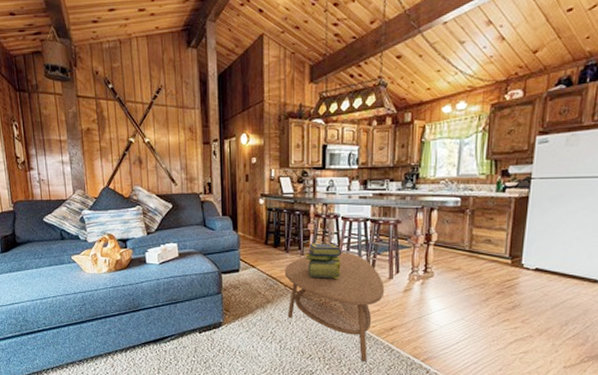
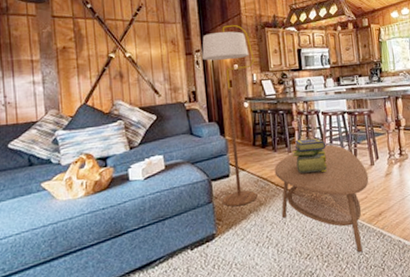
floor lamp: none [220,112,274,301] -> present [202,24,258,207]

